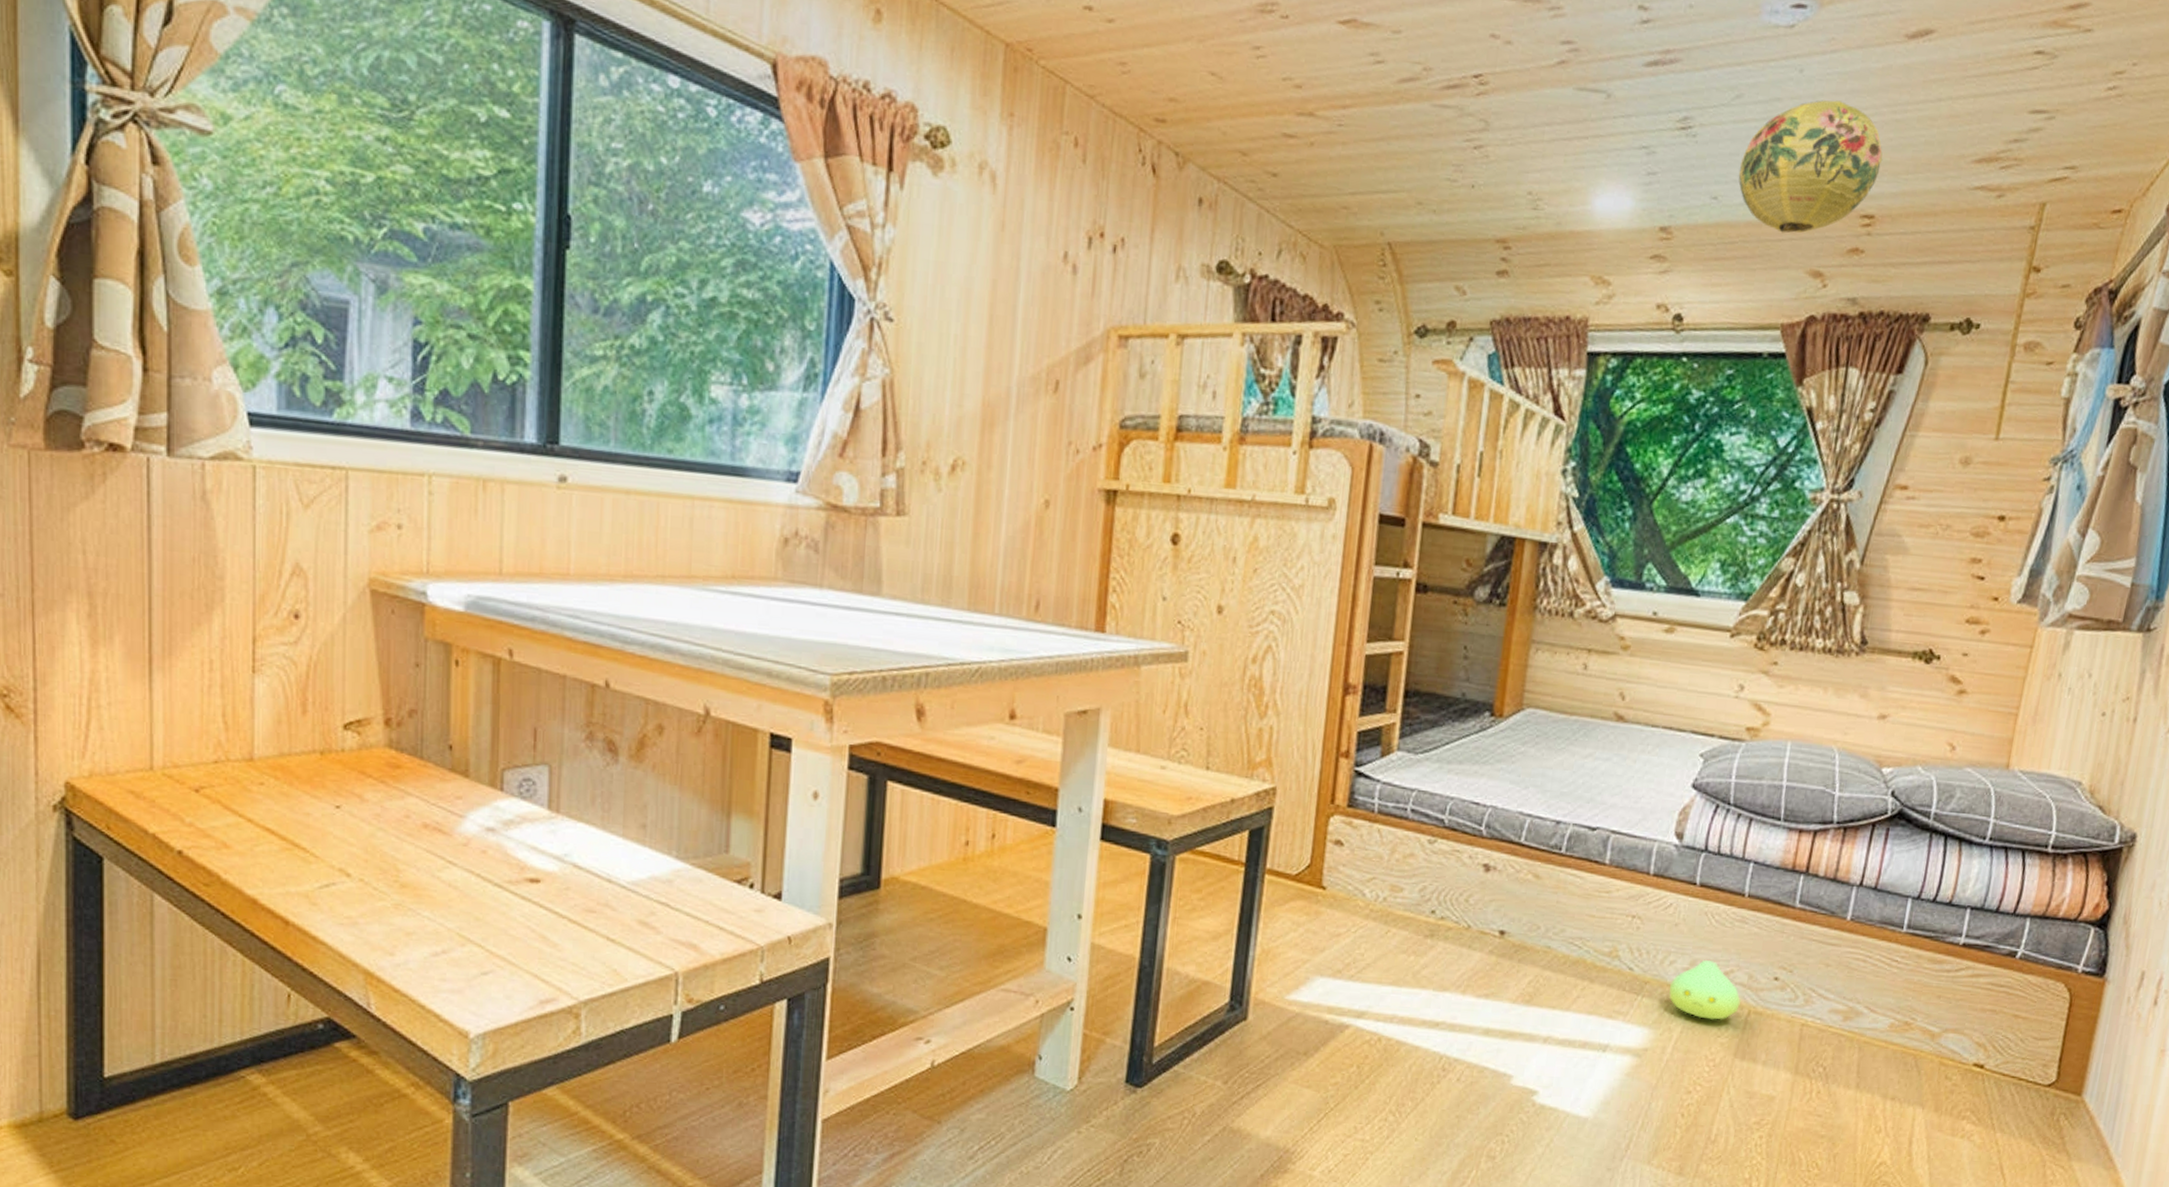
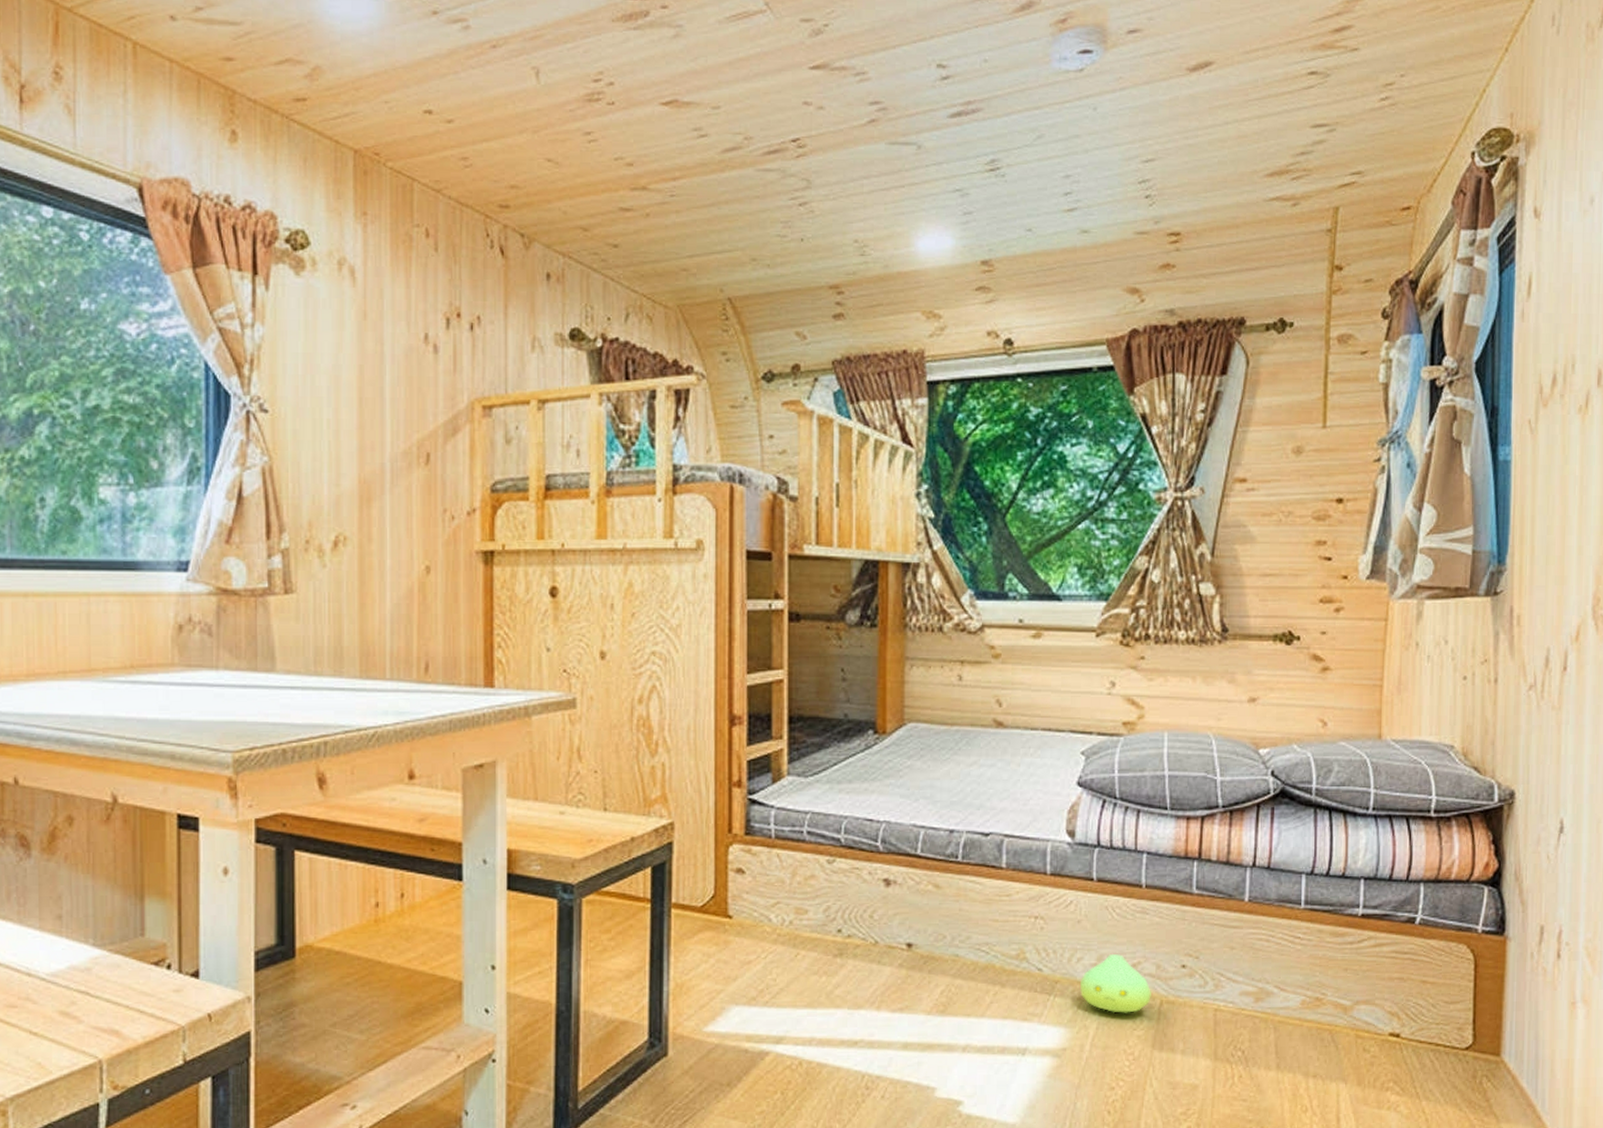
paper lantern: present [1738,100,1883,233] -> none [1048,132,1181,256]

